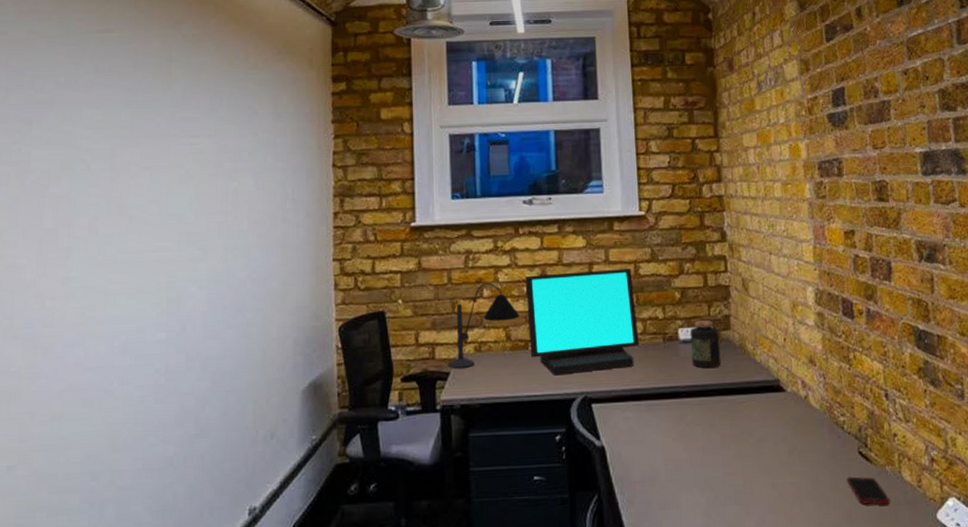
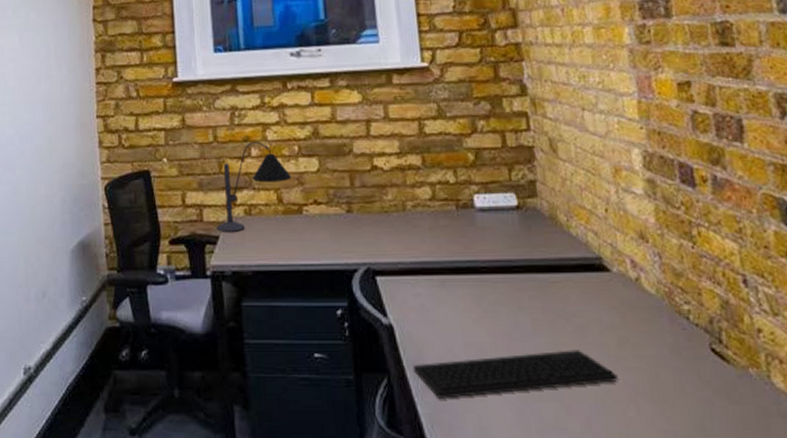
monitor: present [525,268,639,376] -> none [295,126,428,243]
keyboard: none [620,459,787,509] -> present [412,350,619,398]
jar: present [690,319,721,369] -> none [487,185,528,242]
cell phone: present [847,476,891,505] -> none [697,378,758,416]

